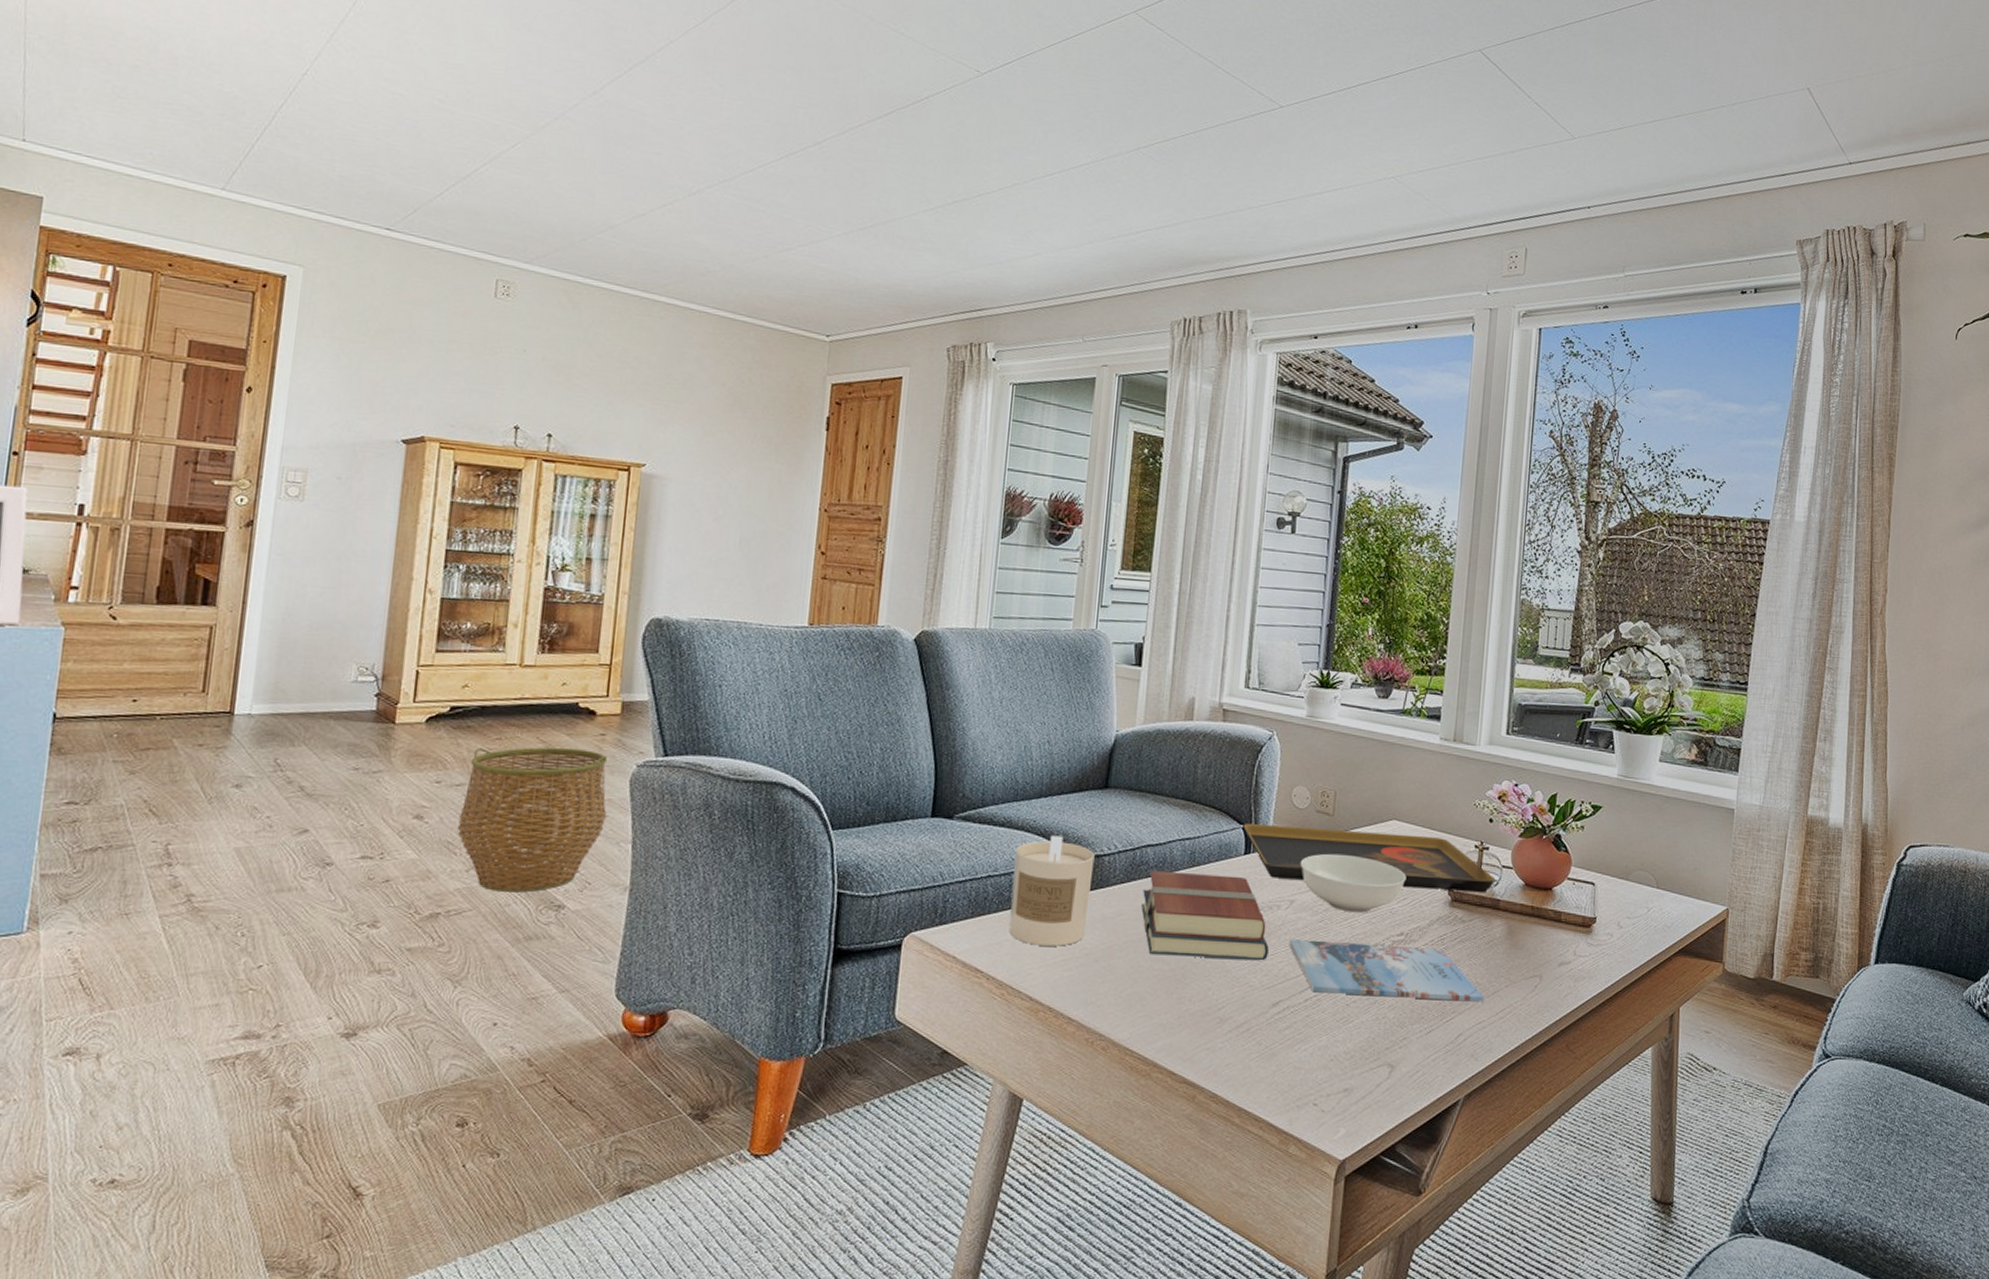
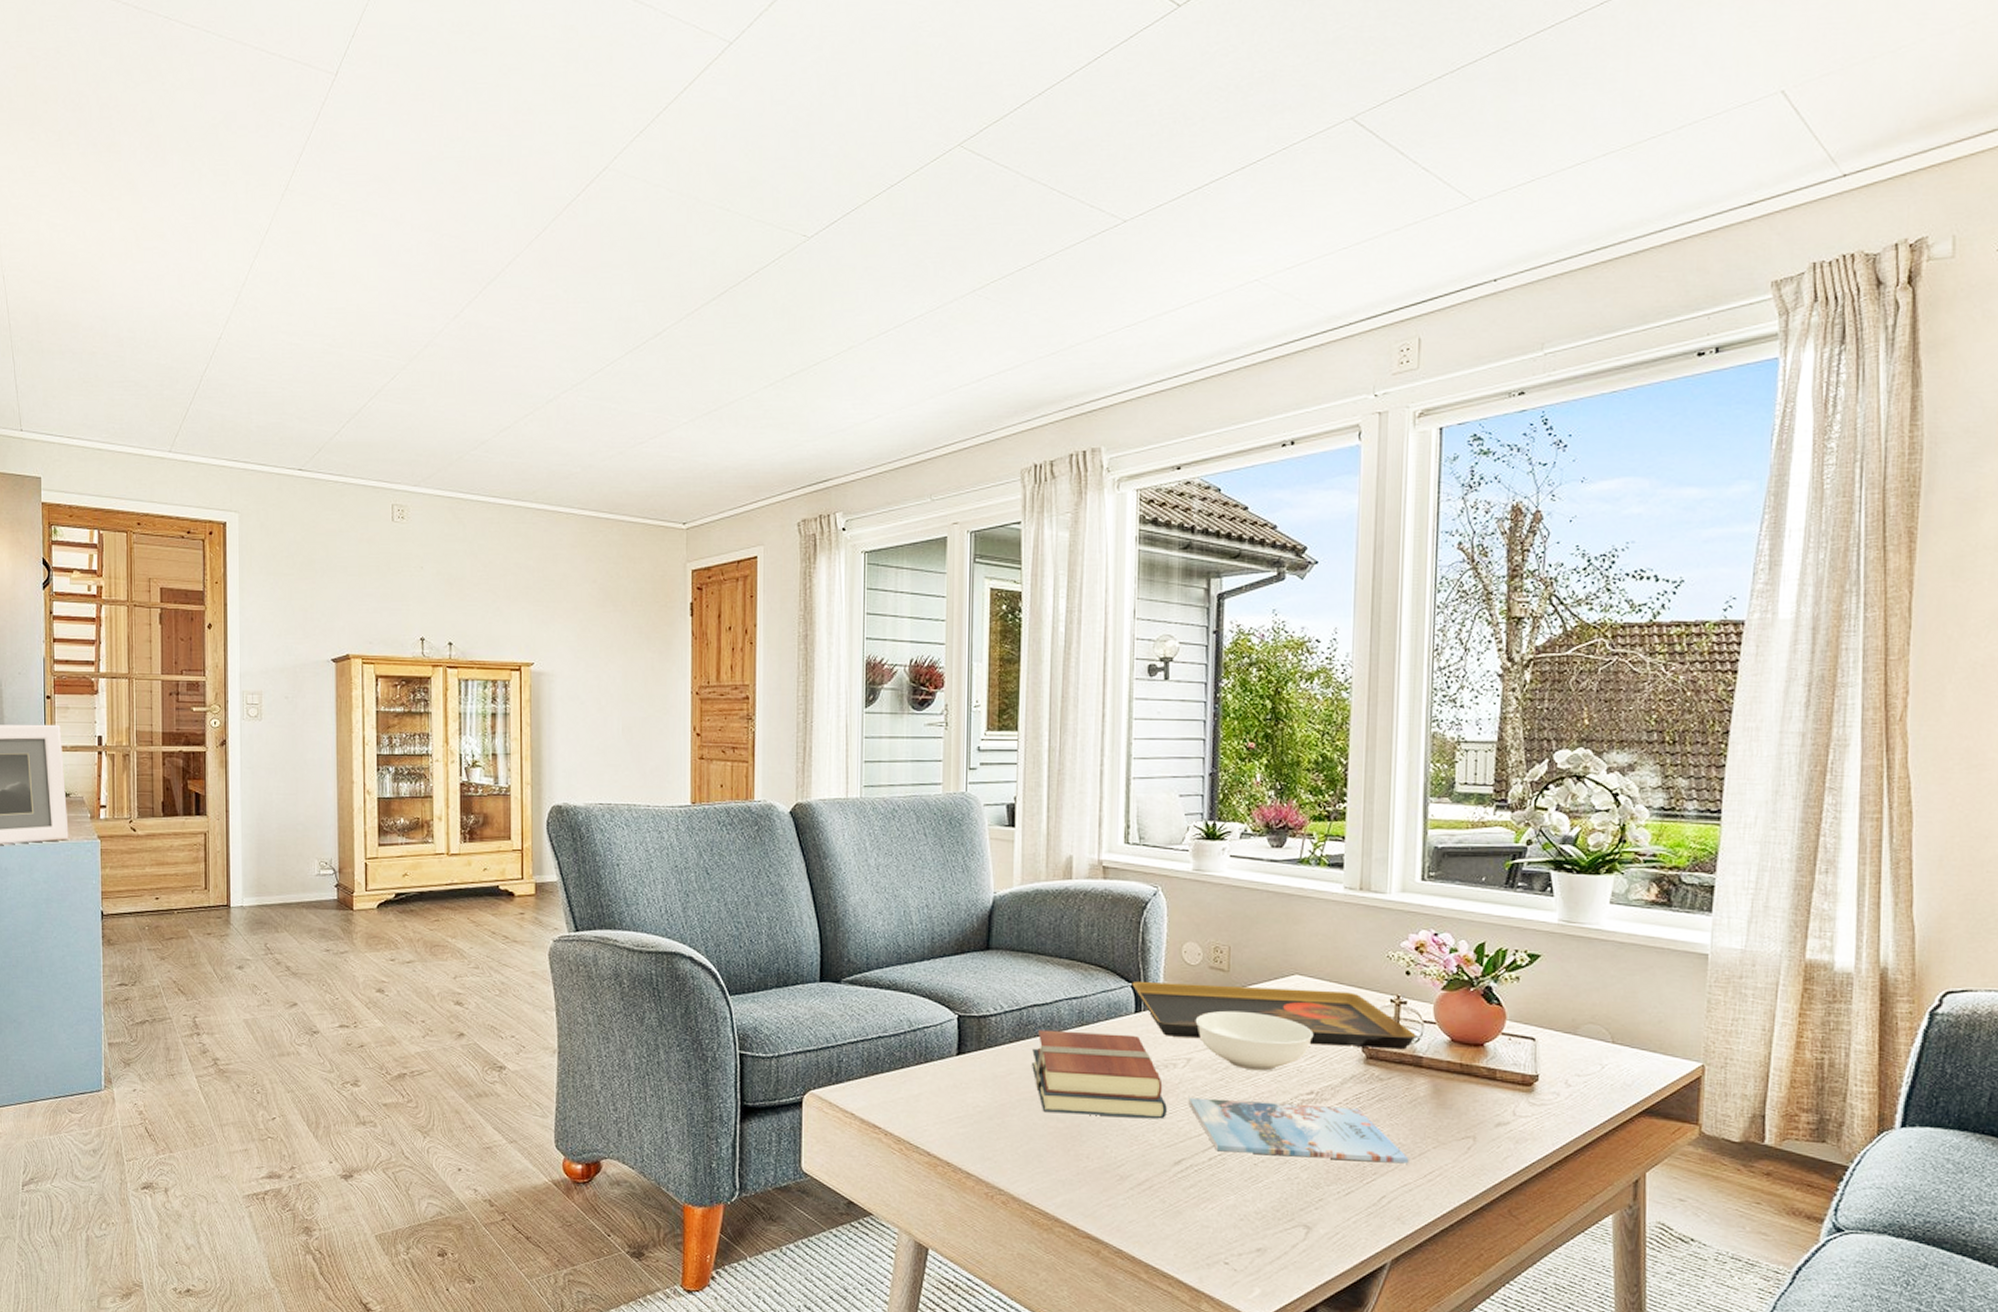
basket: present [456,747,608,893] -> none [411,926,533,1055]
candle: present [1009,835,1095,946] -> none [902,997,981,1104]

